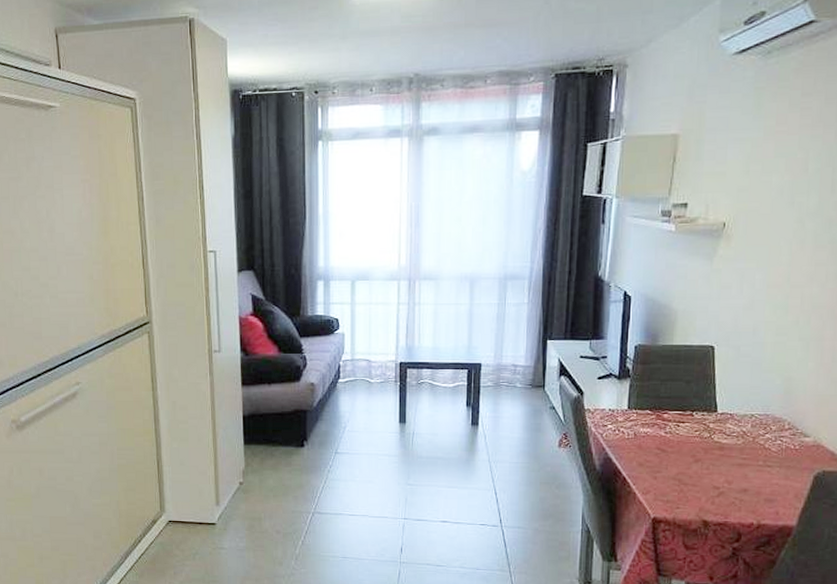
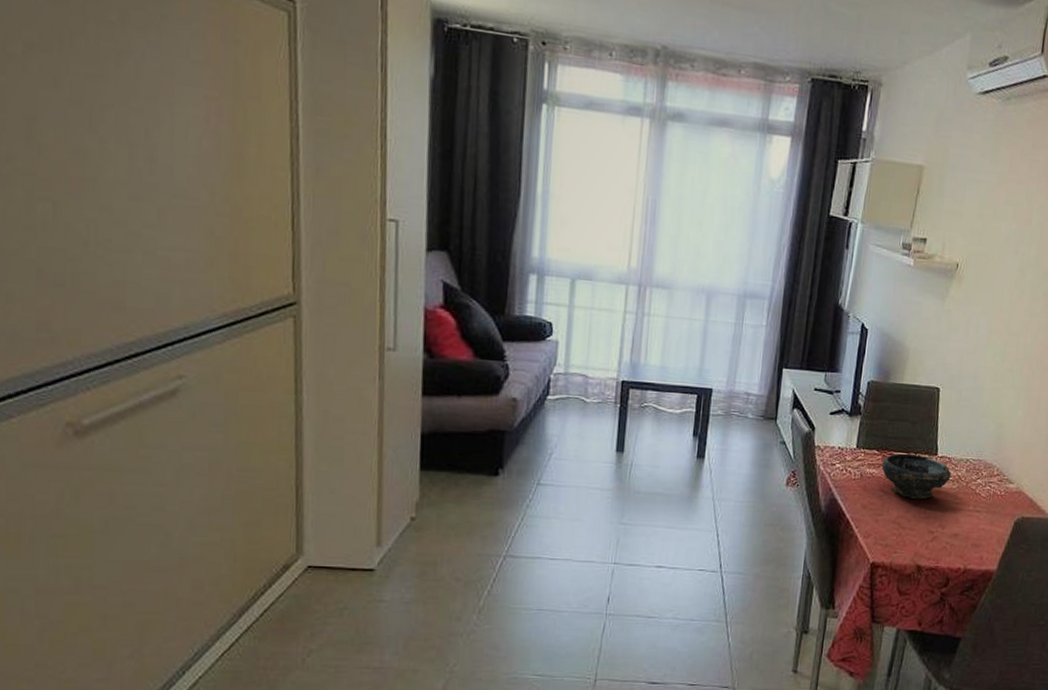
bowl: none [656,412,735,456] -> present [881,453,952,500]

